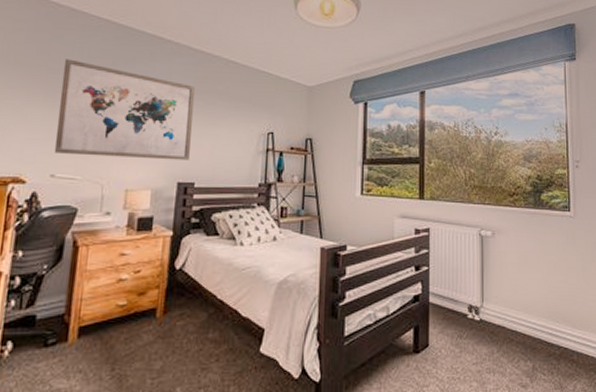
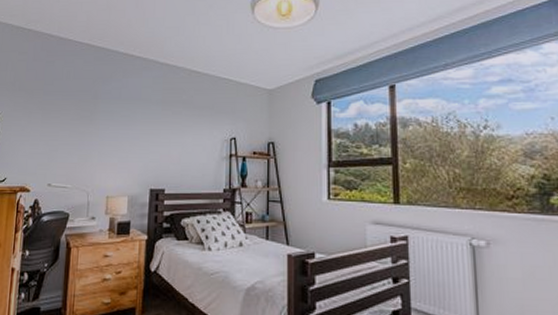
wall art: present [54,59,195,161] -> none [50,81,162,168]

